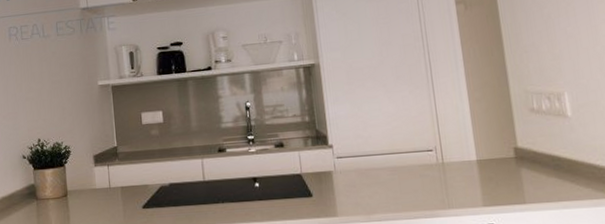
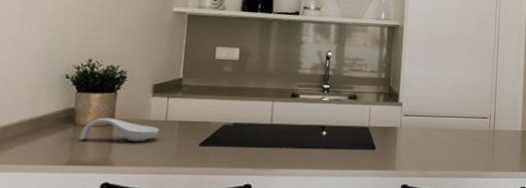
spoon rest: none [42,189,107,212] -> present [79,117,160,142]

